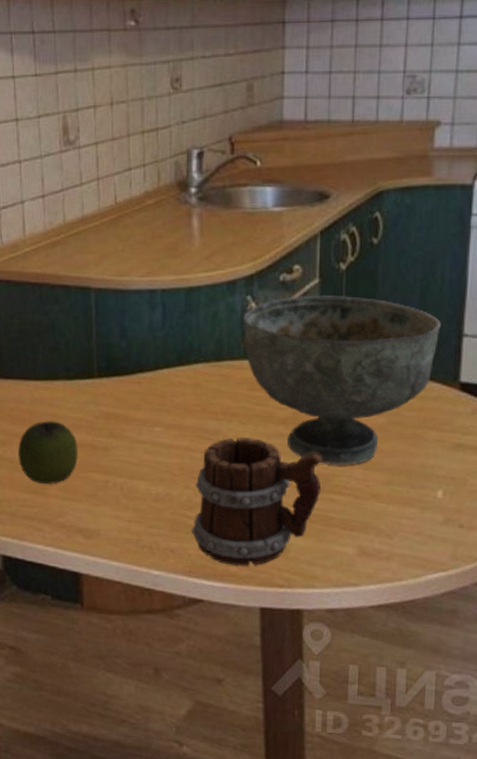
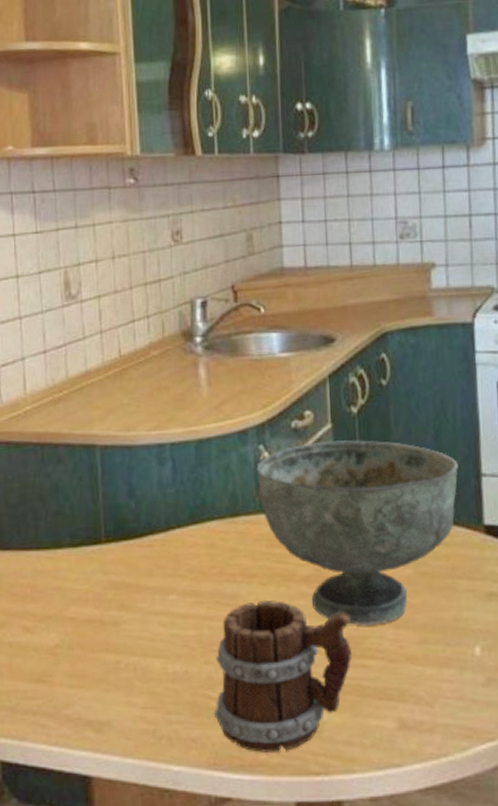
apple: present [17,421,79,485] -> none [17,595,86,671]

